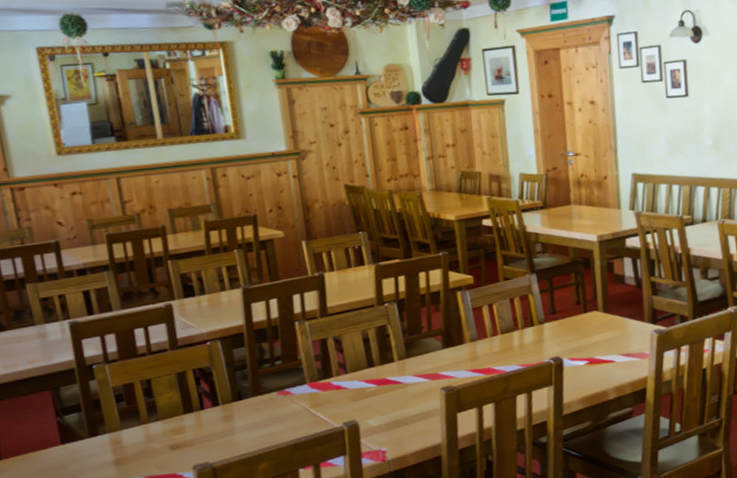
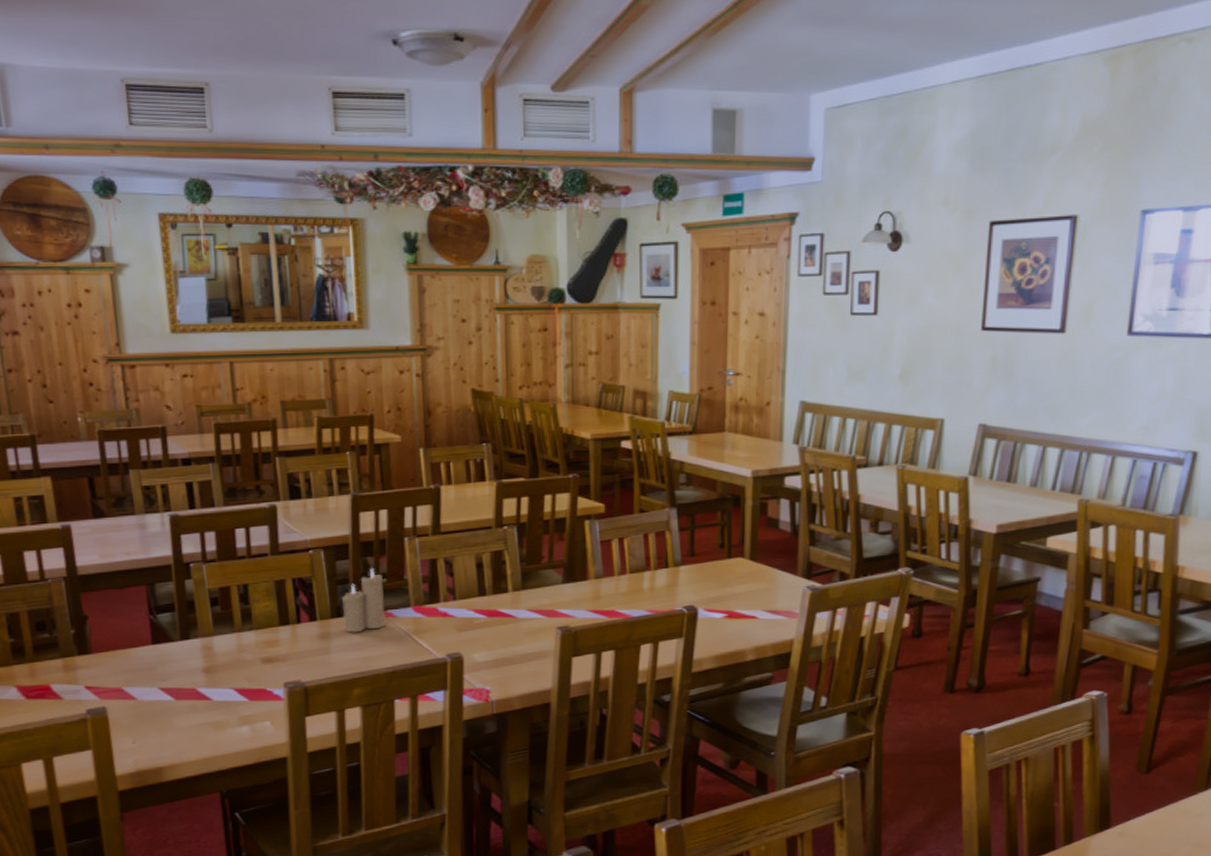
candle: none [242,352,284,414] -> present [342,567,385,633]

